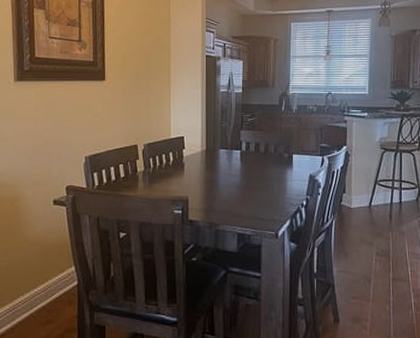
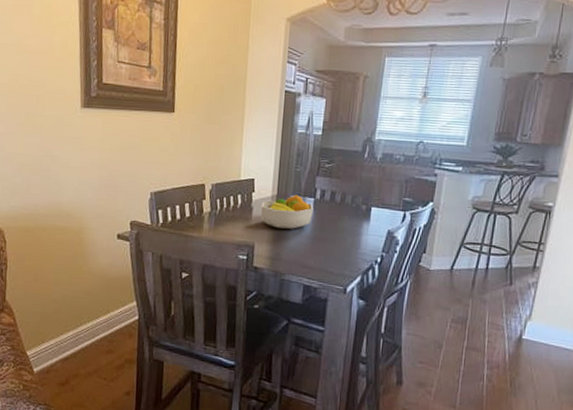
fruit bowl: none [192,148,241,181] -> present [260,194,314,229]

